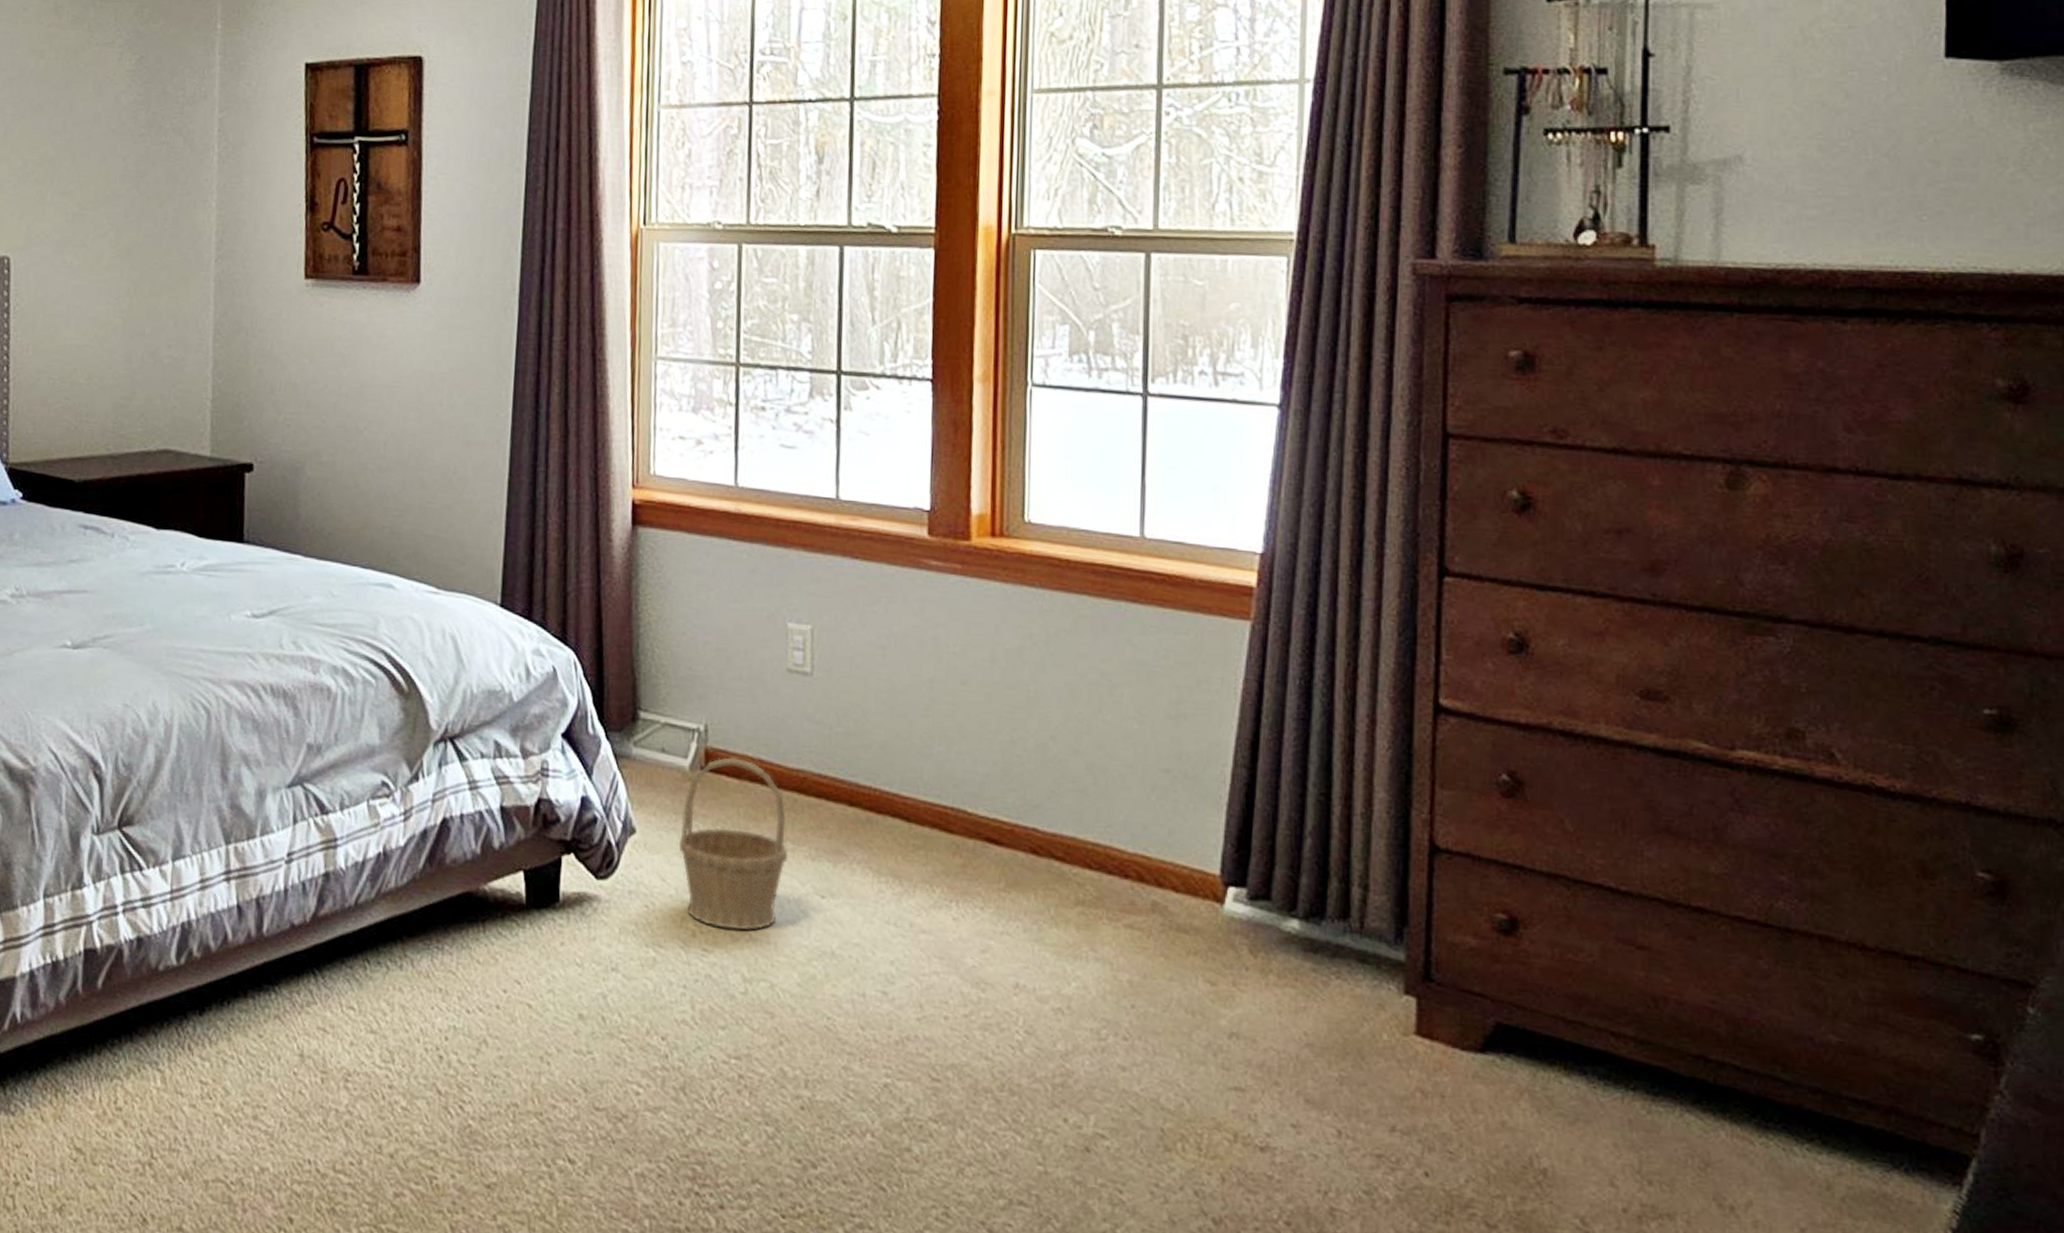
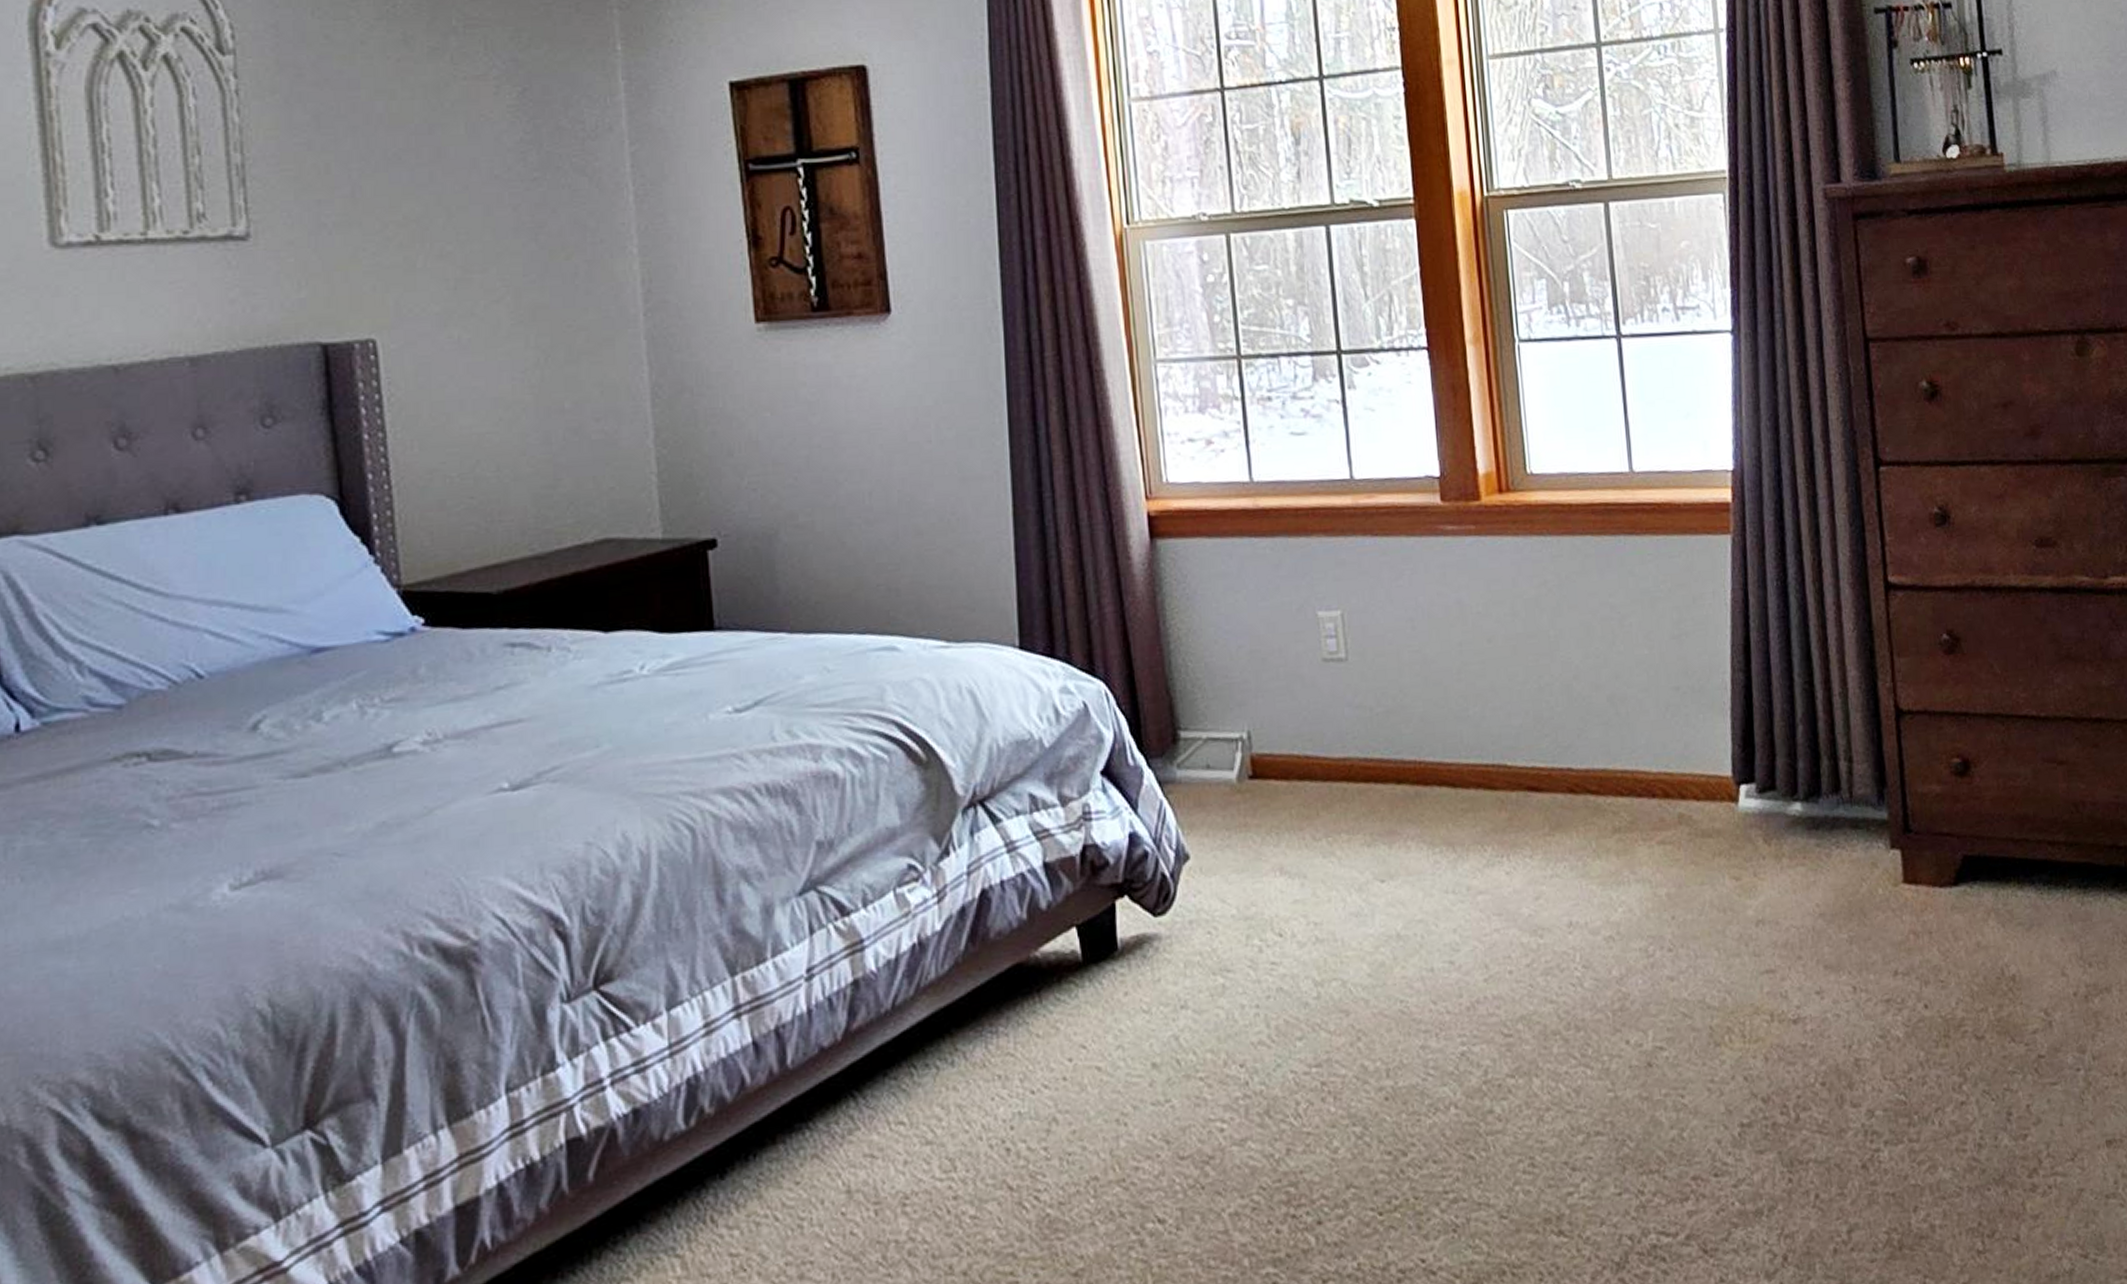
basket: present [679,757,787,930] -> none [1235,759,1344,938]

